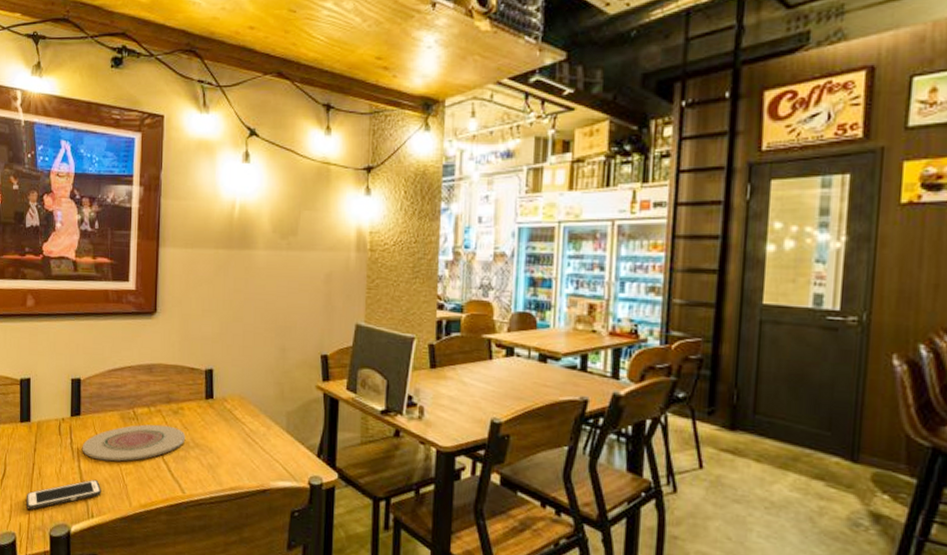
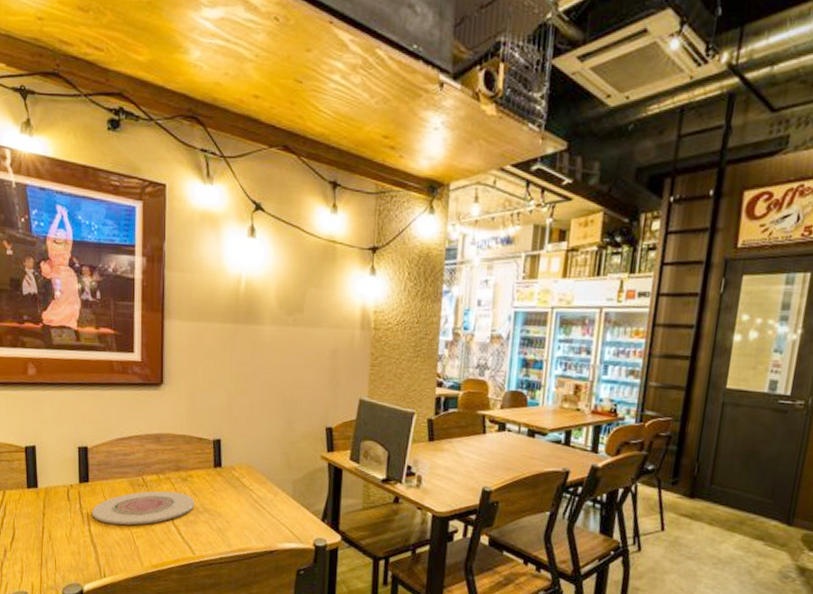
cell phone: present [26,479,102,510] -> none [37,542,113,571]

